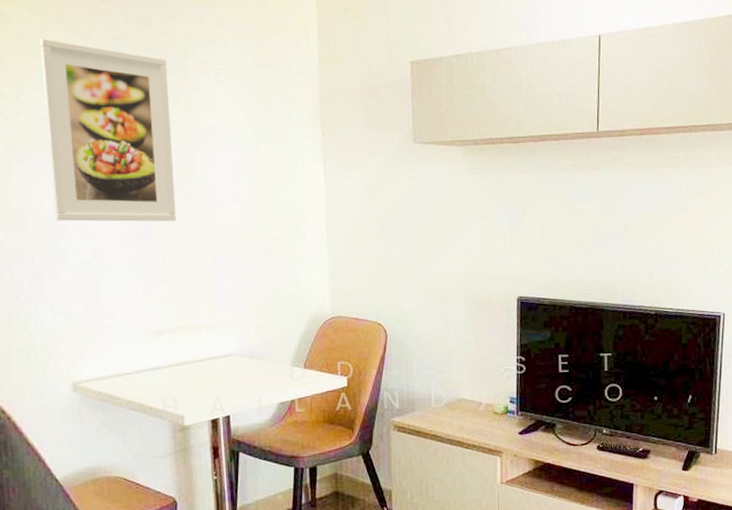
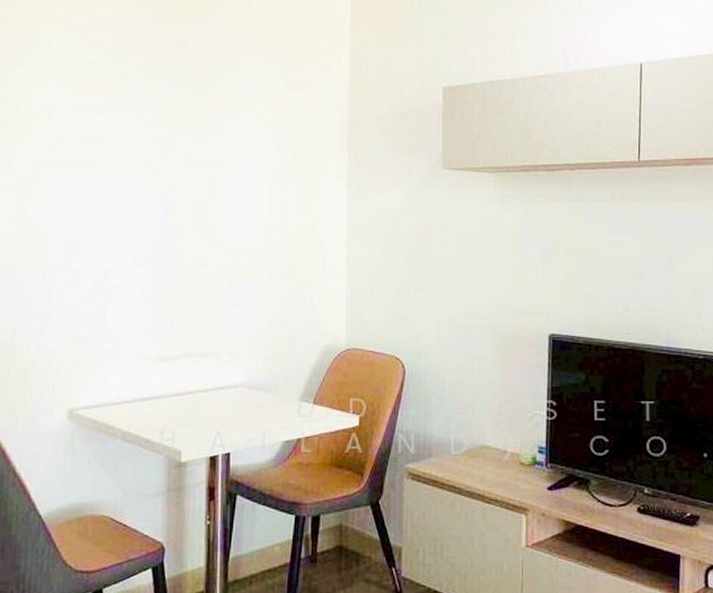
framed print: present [39,38,176,222] -> none [70,61,197,243]

